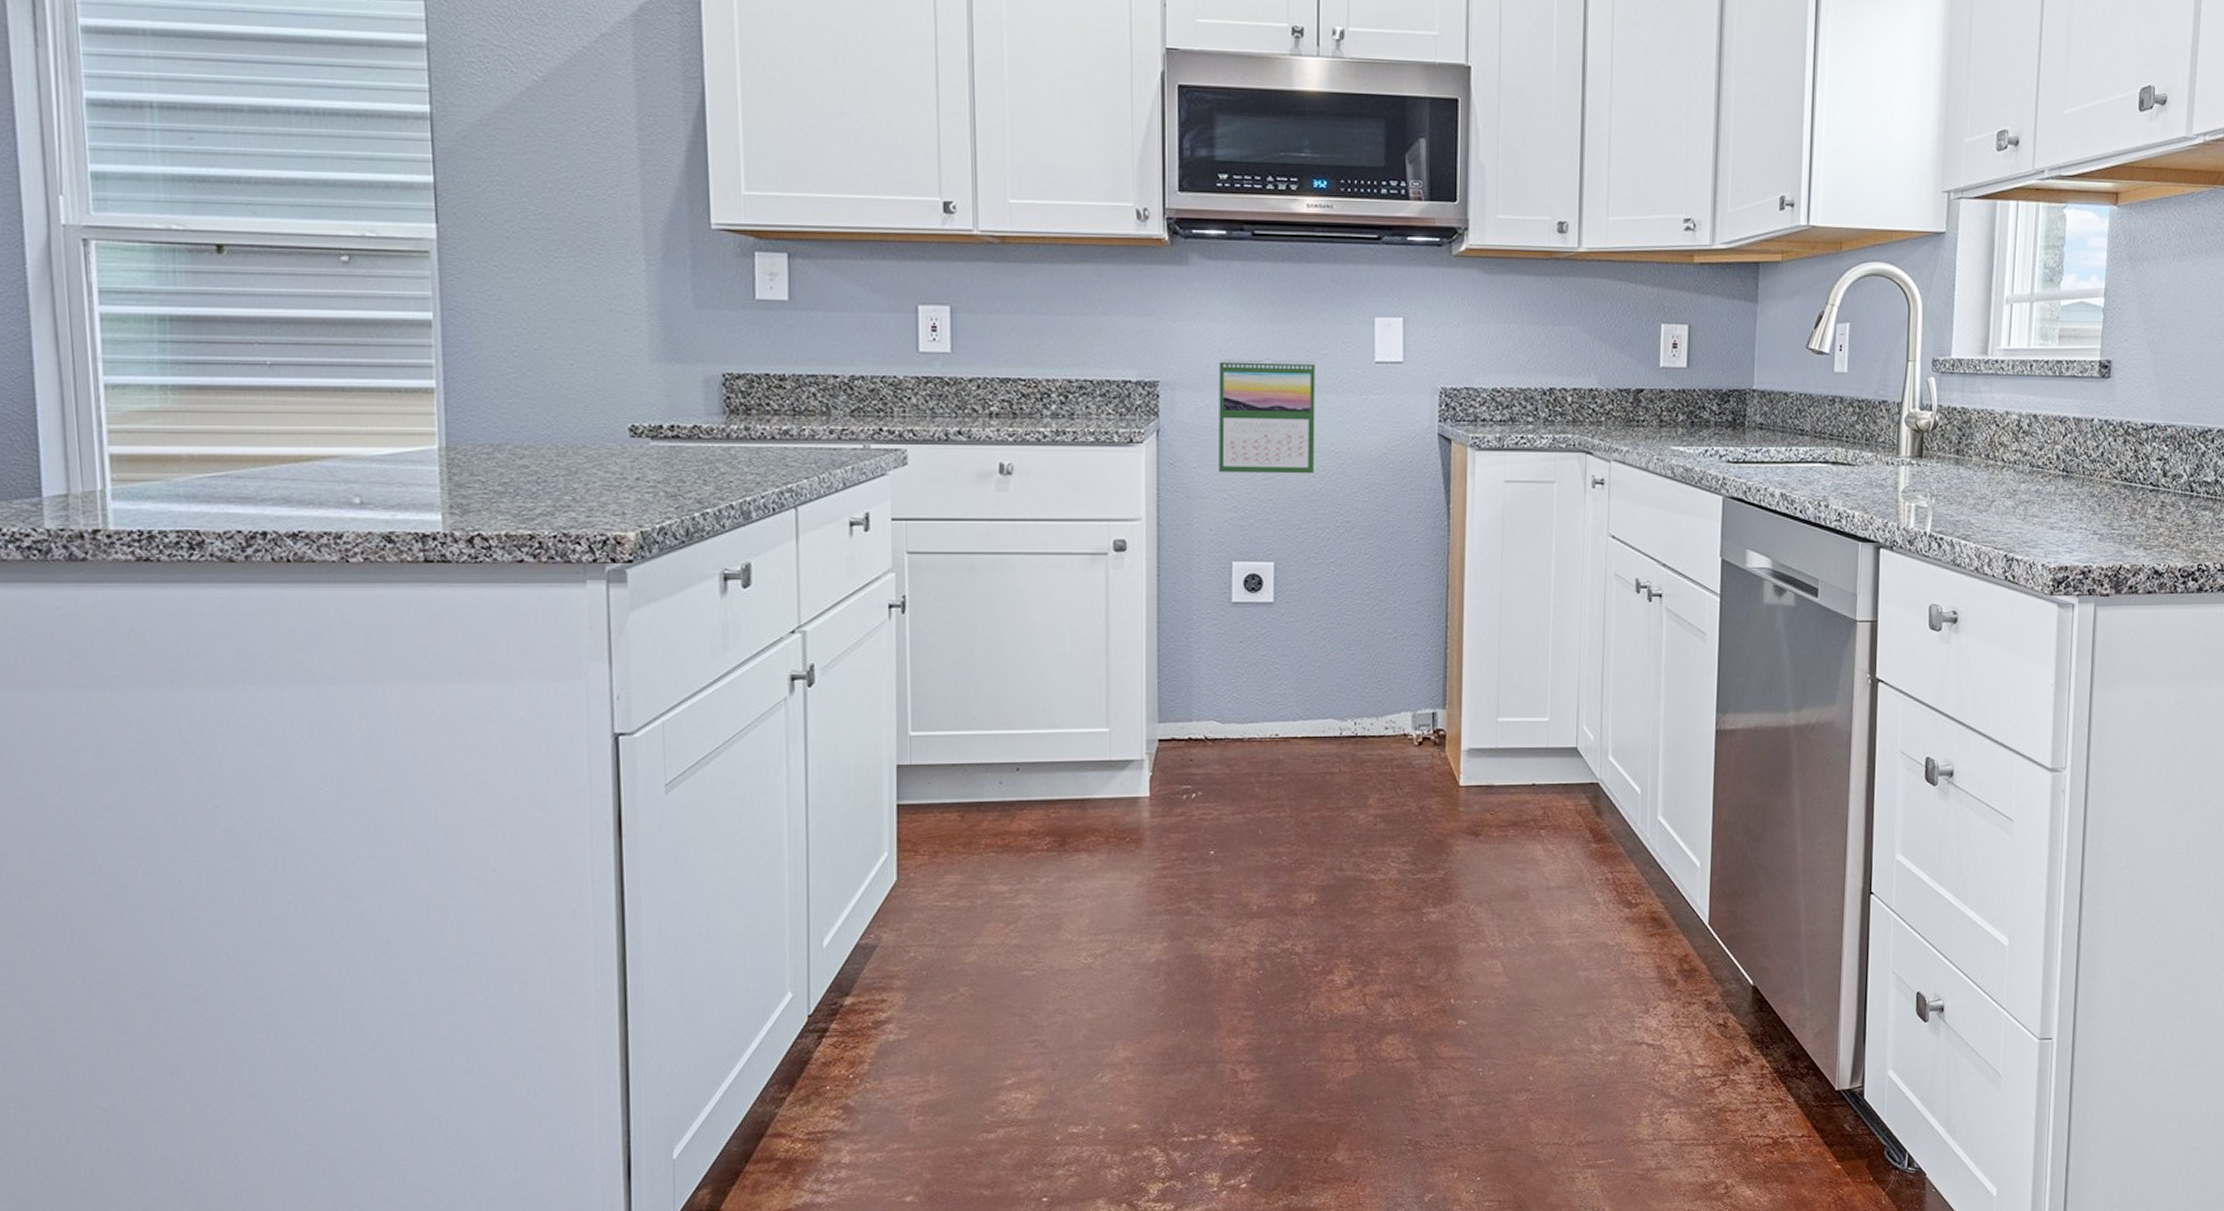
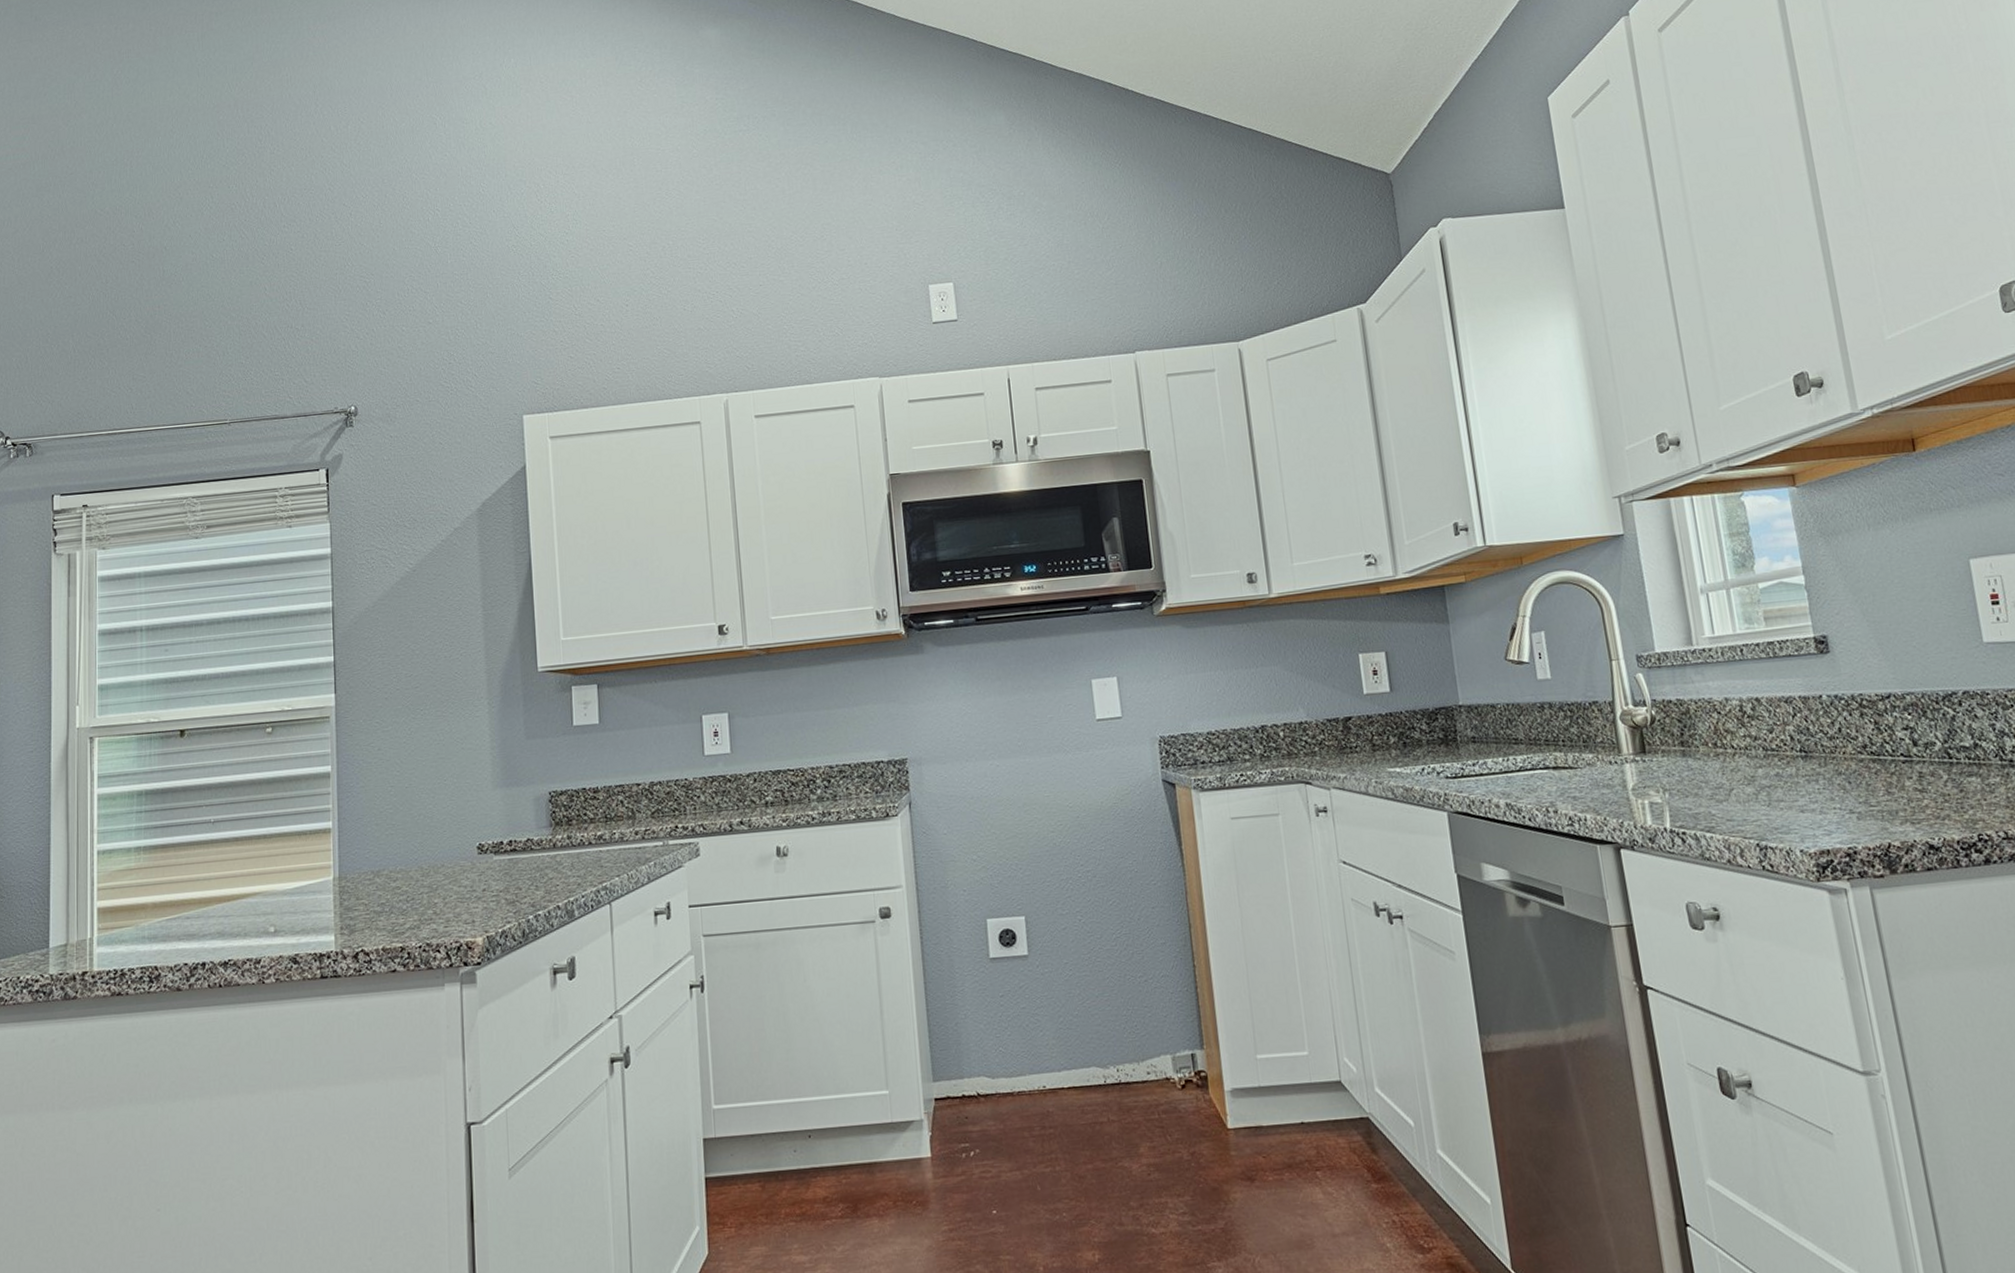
calendar: present [1219,358,1316,474] -> none [957,725,1052,836]

